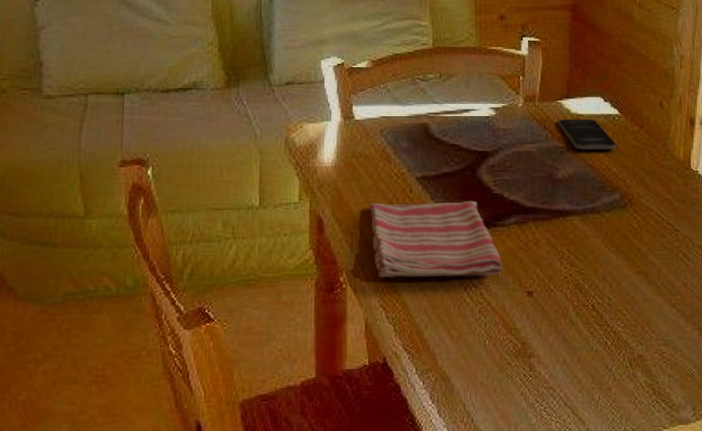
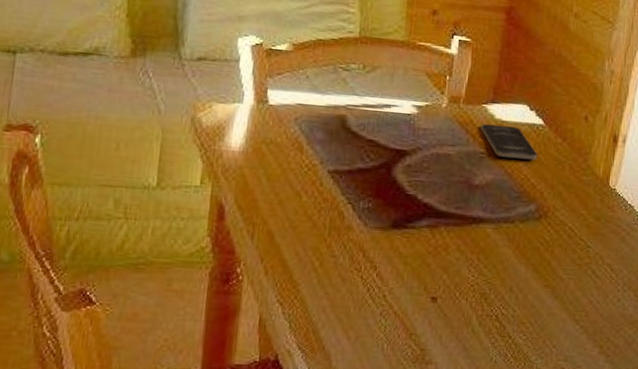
dish towel: present [370,200,503,277] -> none [274,194,409,279]

